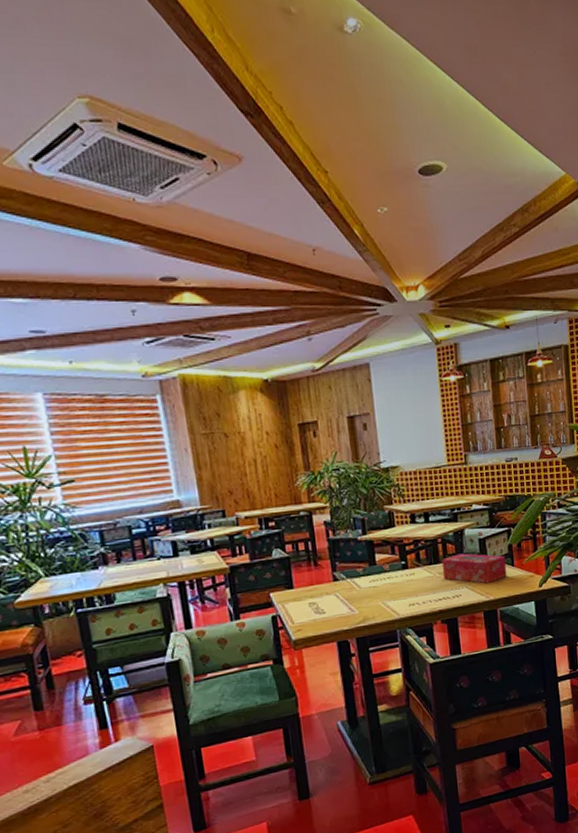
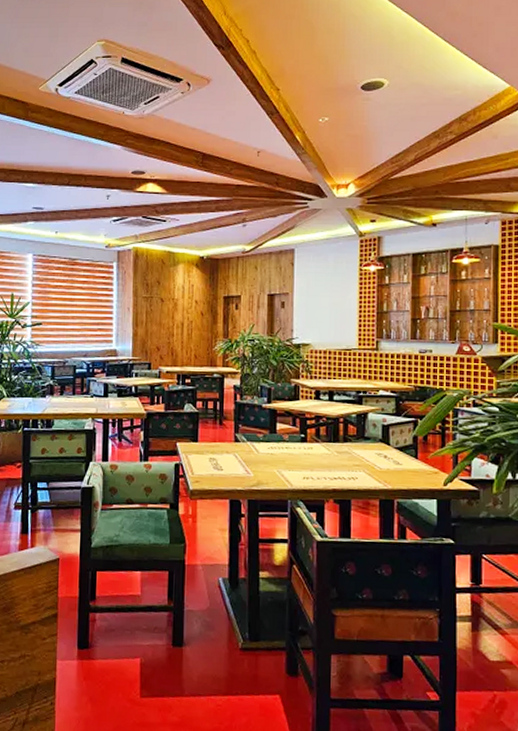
tissue box: present [441,553,507,584] -> none [341,436,409,471]

